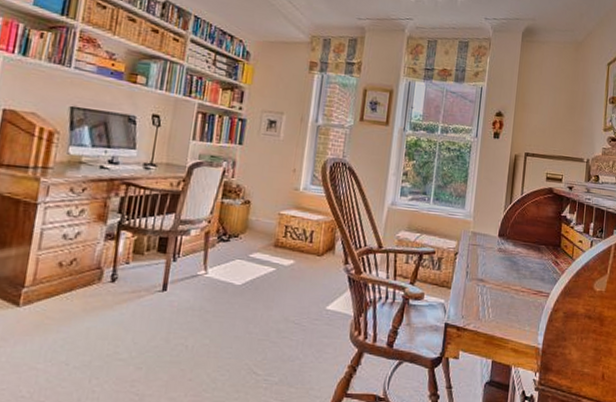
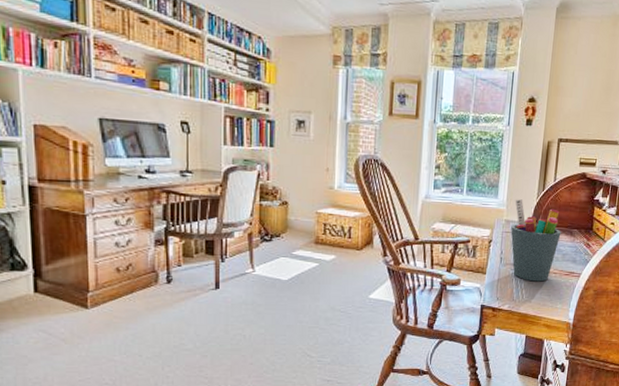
pen holder: none [477,211,529,301] -> present [510,199,561,282]

